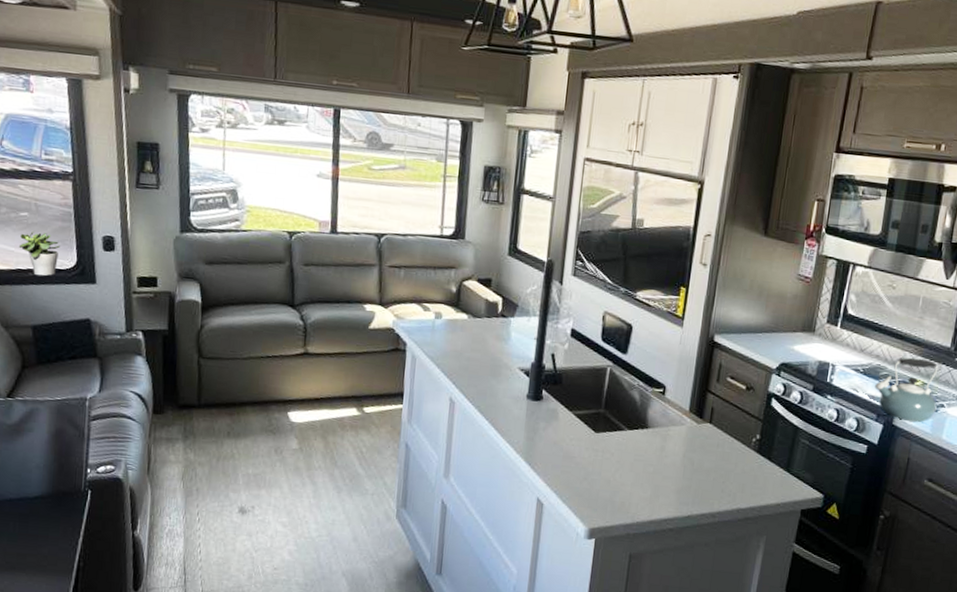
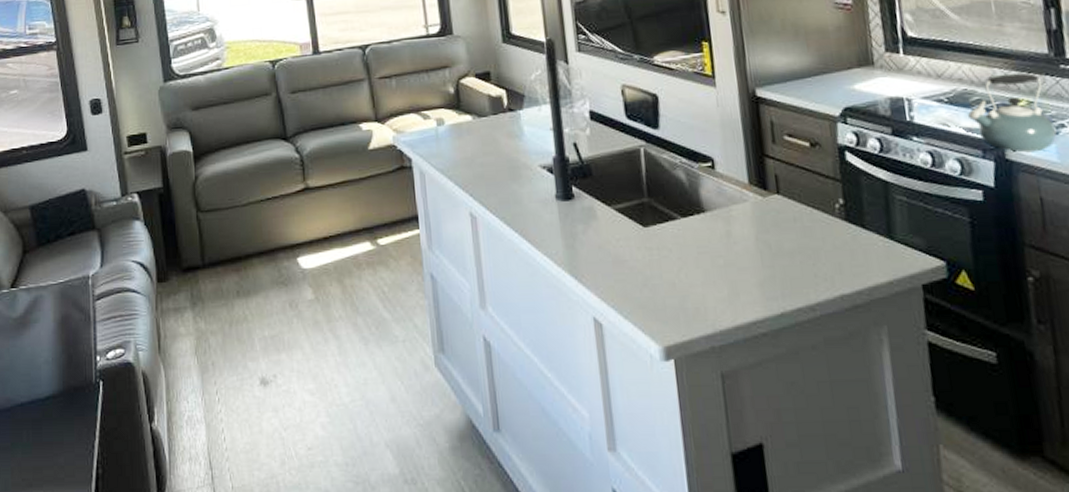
potted plant: present [18,232,60,276] -> none [11,107,50,153]

